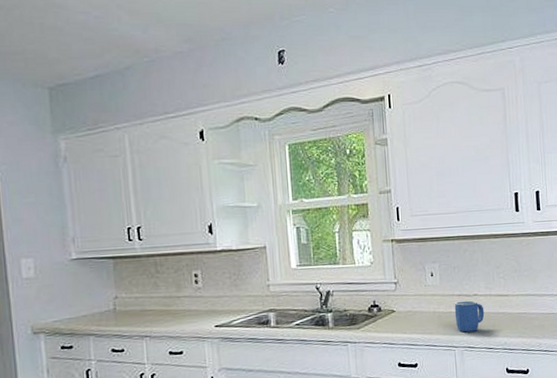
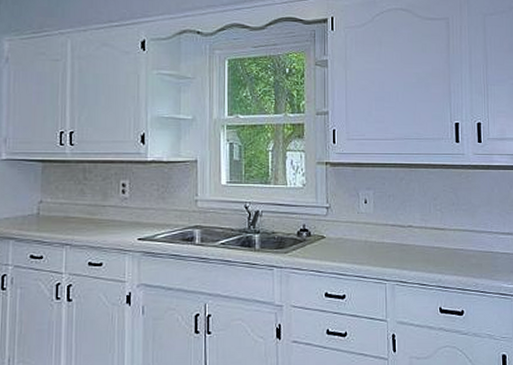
mug: present [454,300,485,333] -> none [387,231,419,265]

